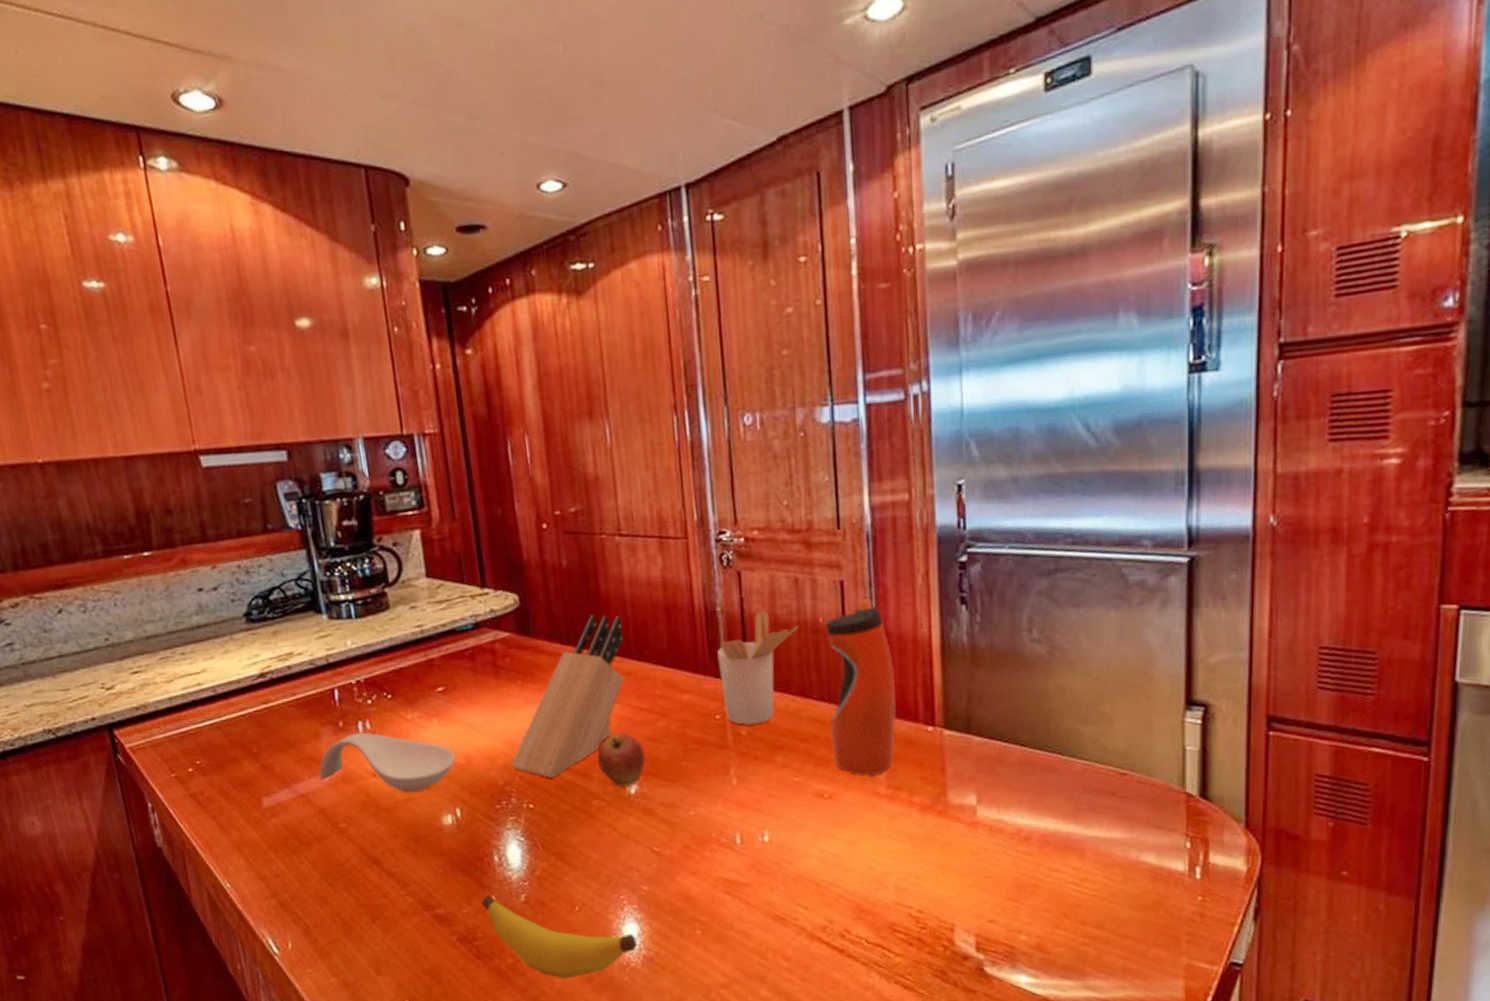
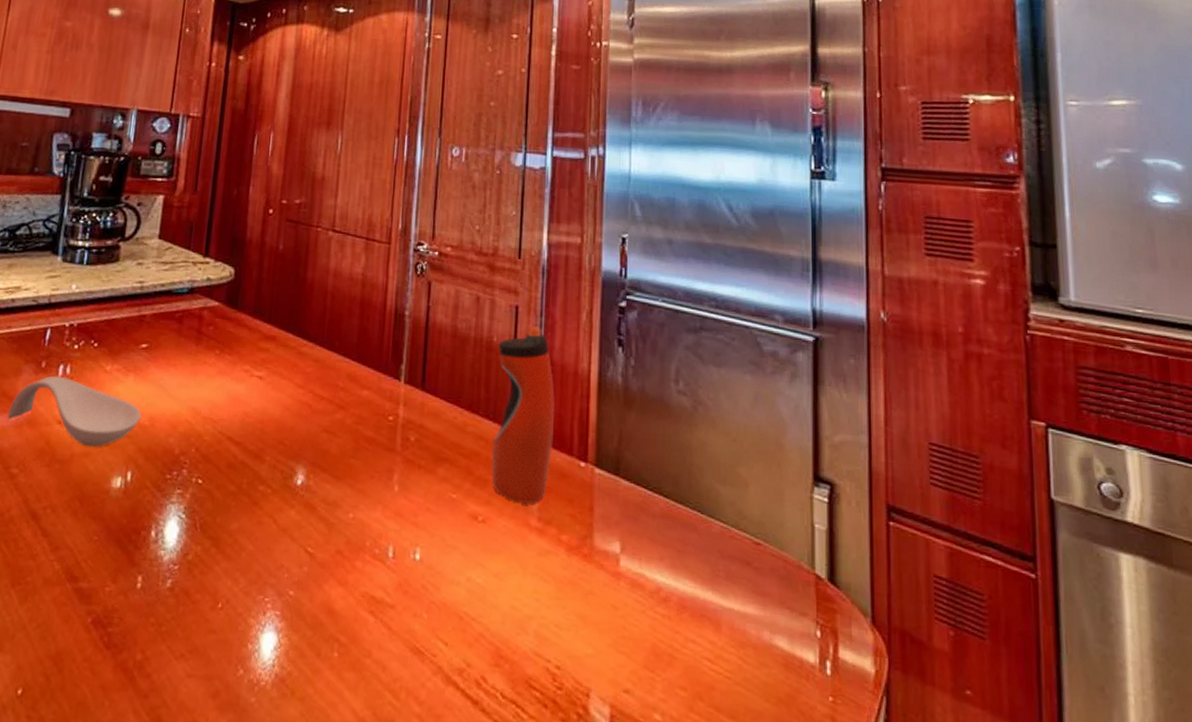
banana: present [481,895,637,979] -> none [126,574,272,690]
knife block: present [510,615,625,779] -> none [190,299,321,456]
fruit: present [597,733,645,787] -> none [272,419,317,477]
utensil holder: present [717,611,799,725] -> none [398,321,475,432]

